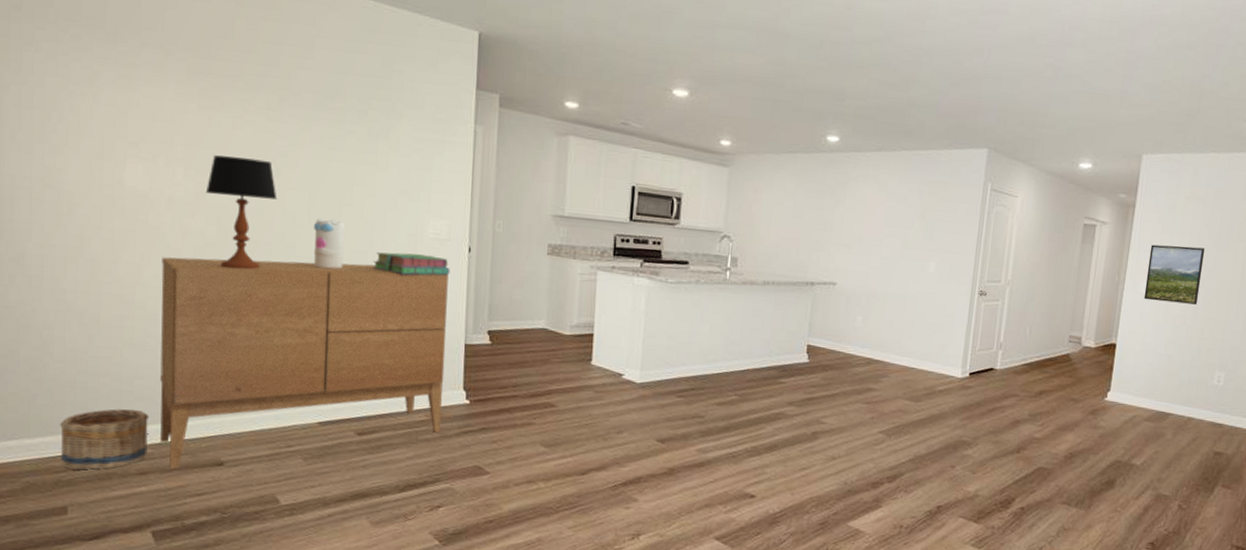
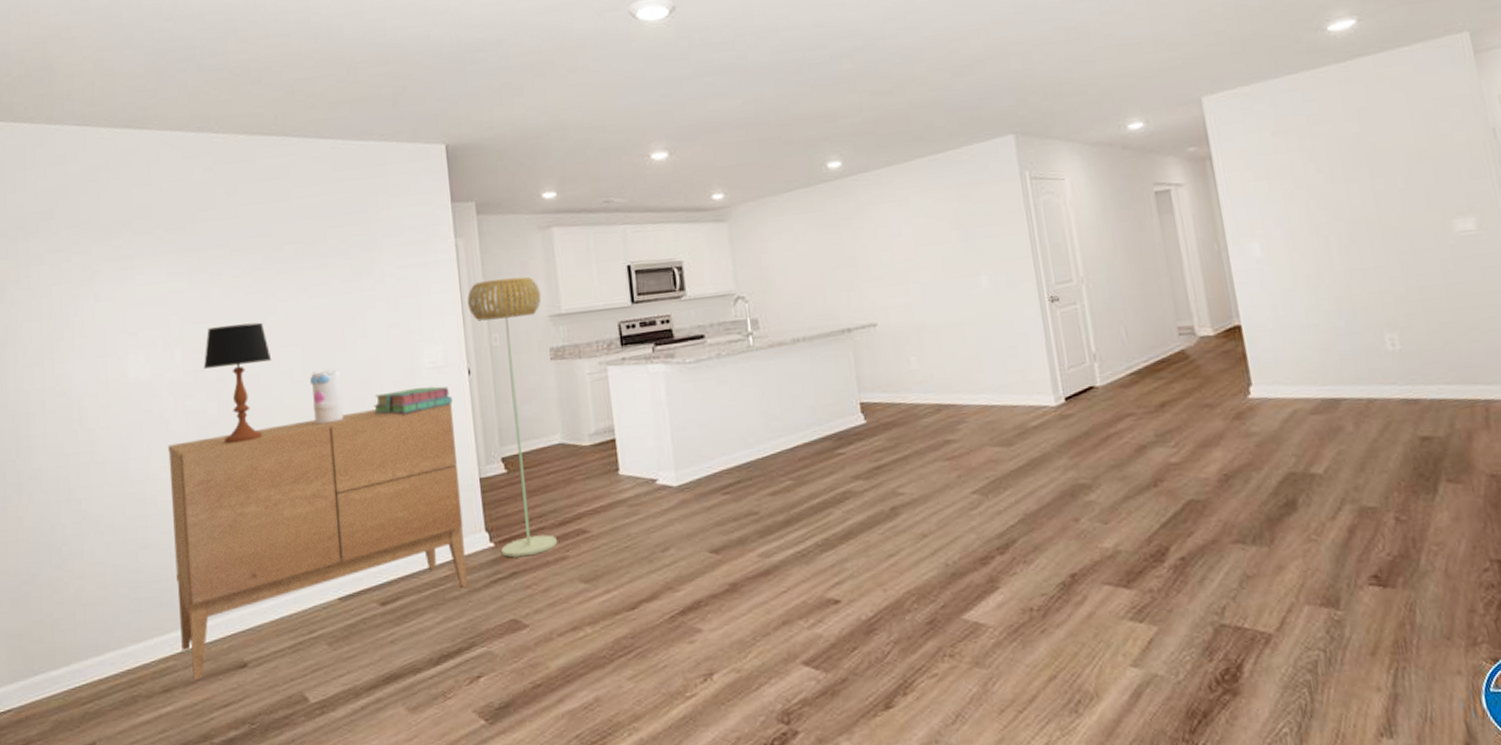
basket: present [60,409,150,470] -> none [84,618,170,698]
floor lamp: none [474,170,549,417] -> present [467,277,558,558]
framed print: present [1143,244,1206,305] -> none [1246,186,1331,264]

